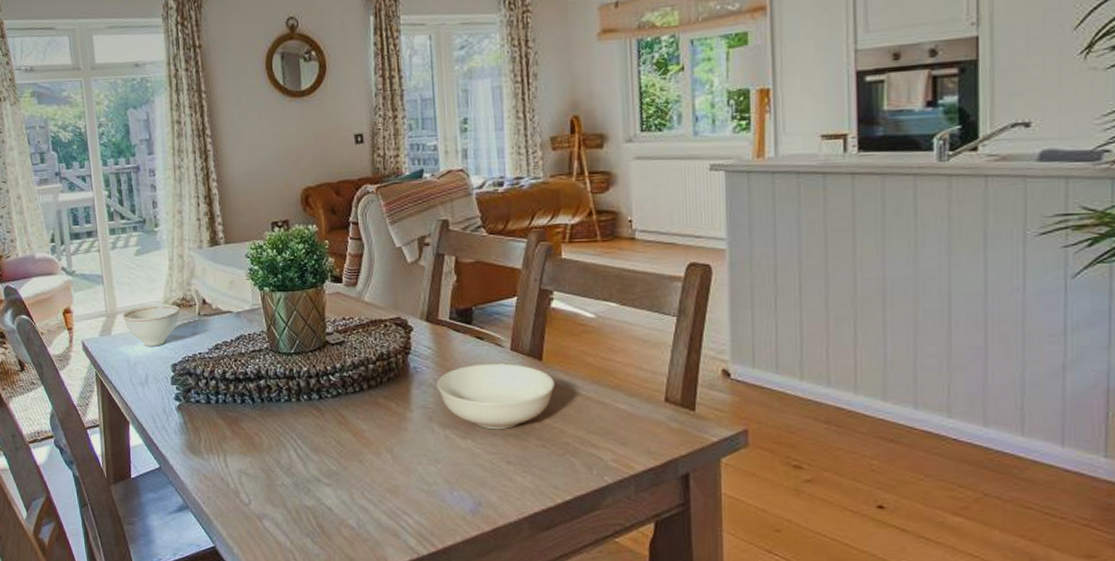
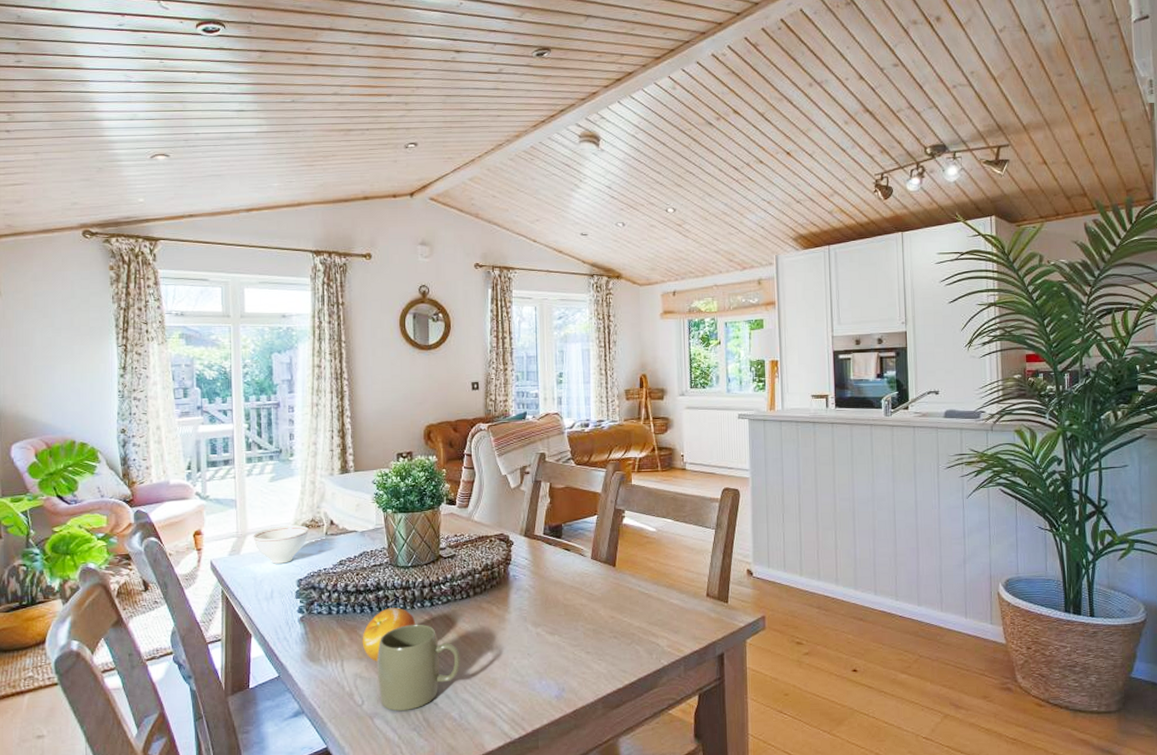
fruit: none [244,399,303,458] -> present [362,608,416,662]
mug: none [262,418,356,515] -> present [376,624,460,712]
bowl: present [436,363,556,430] -> none [531,570,626,626]

